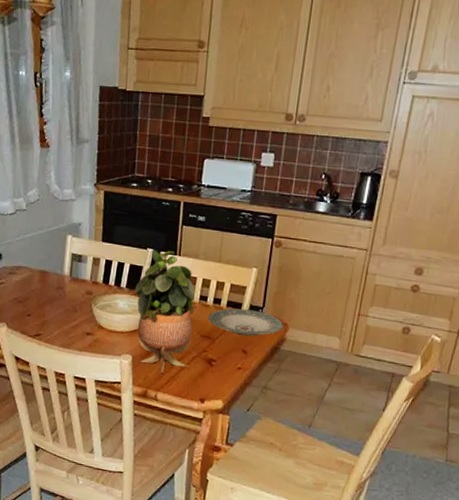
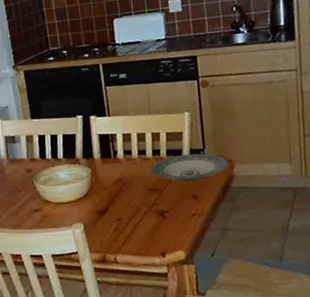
potted plant: present [134,249,195,374] -> none [72,113,141,236]

